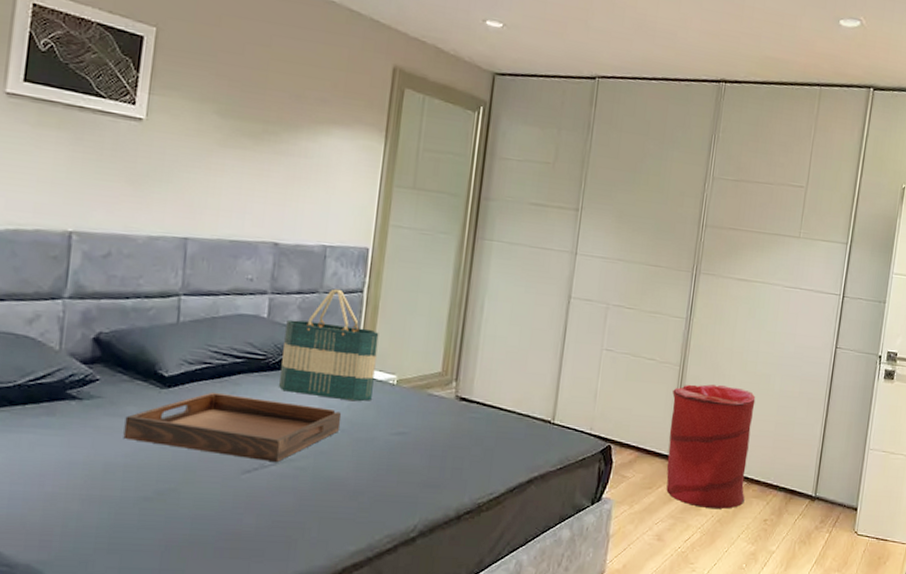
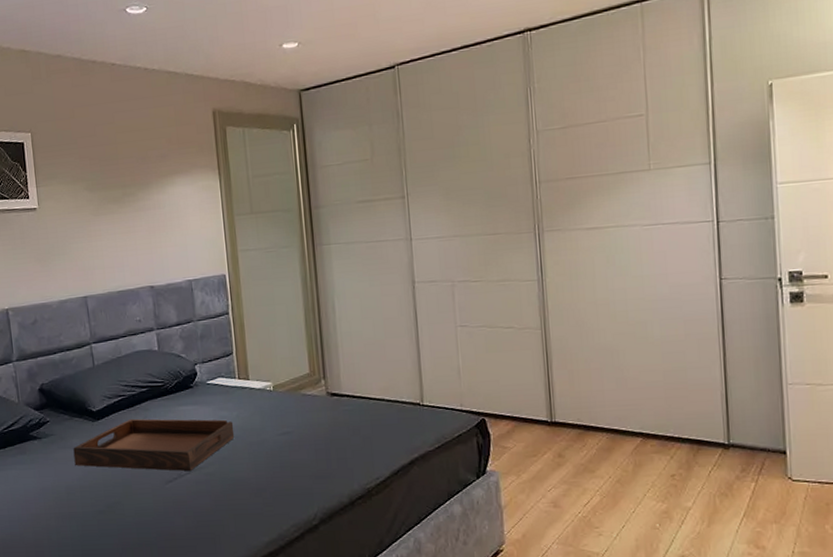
tote bag: present [279,288,379,401] -> none [174,315,255,411]
laundry hamper: present [666,384,756,509] -> none [539,341,644,469]

